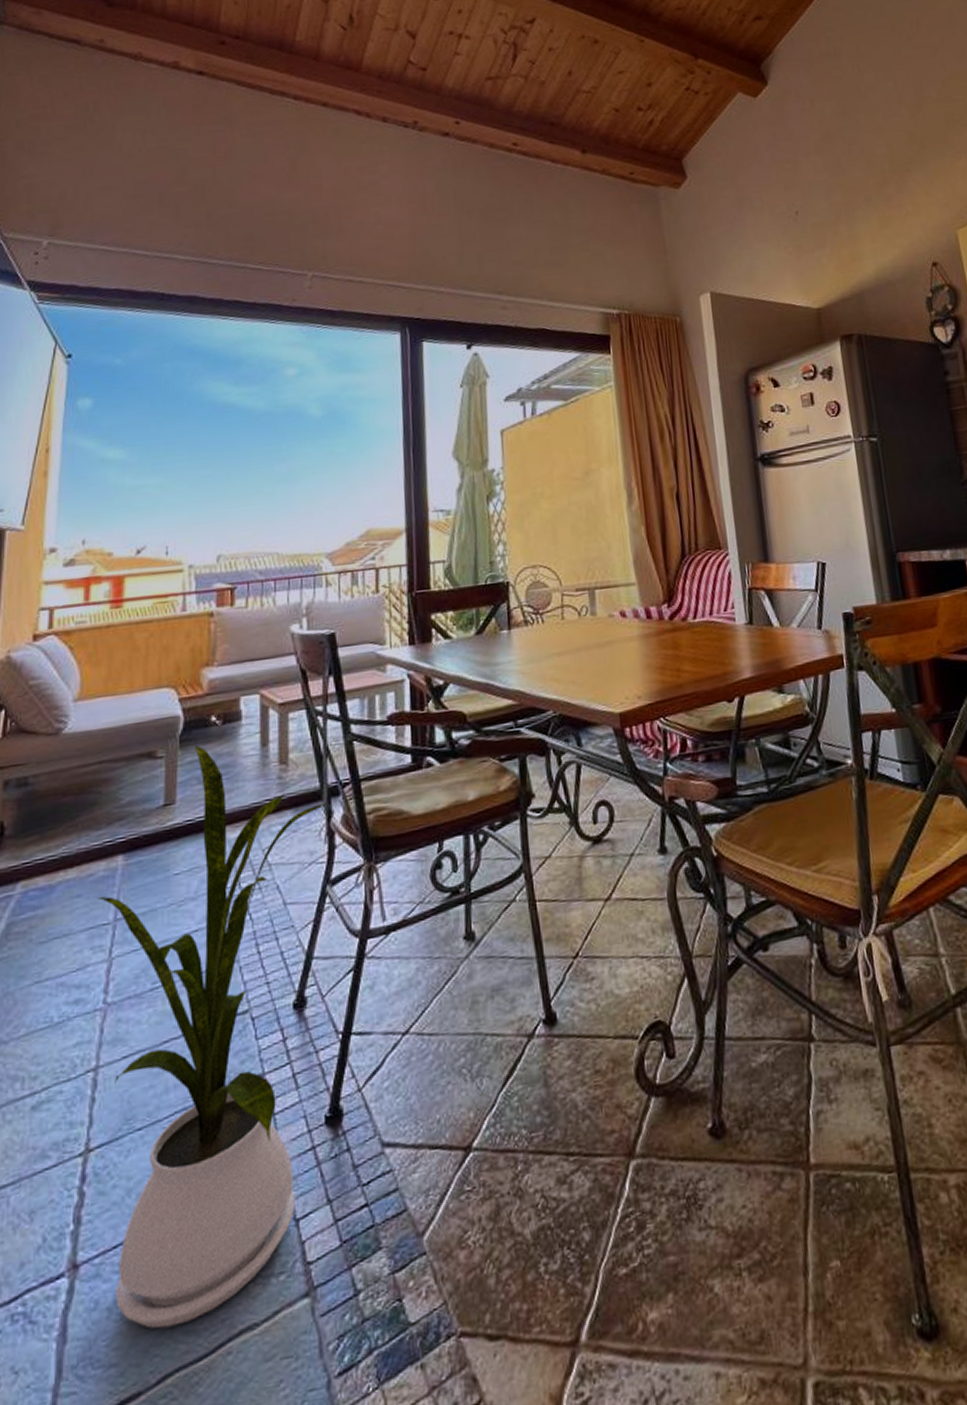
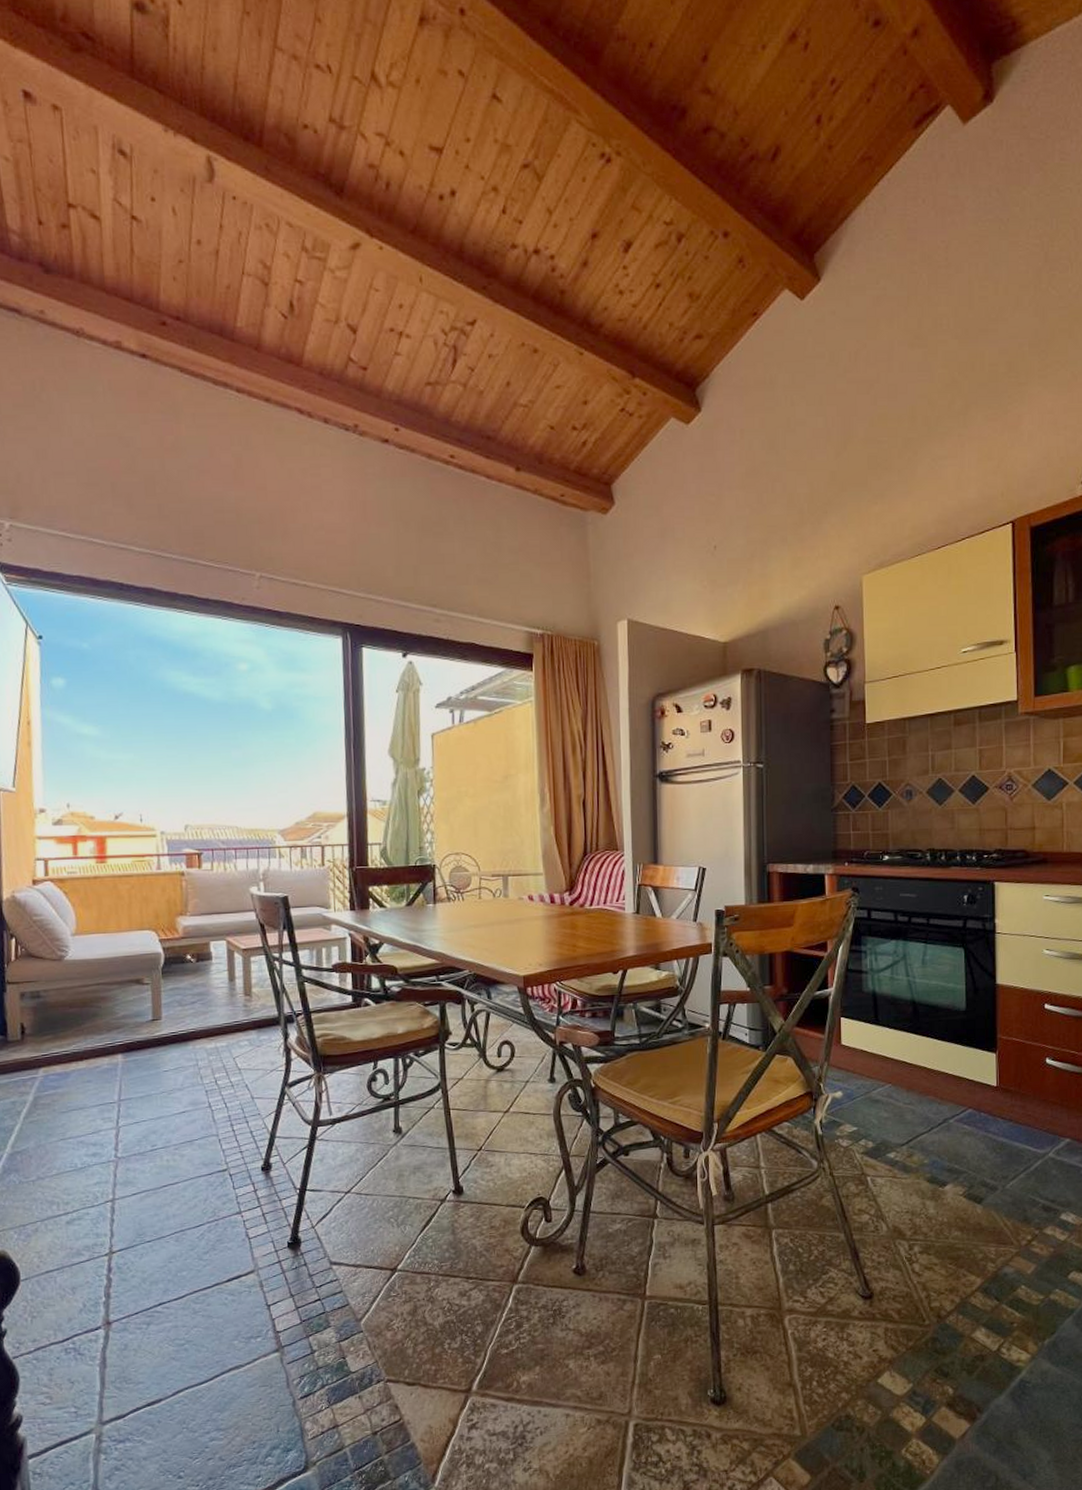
house plant: present [96,745,328,1329] -> none [103,976,285,1364]

